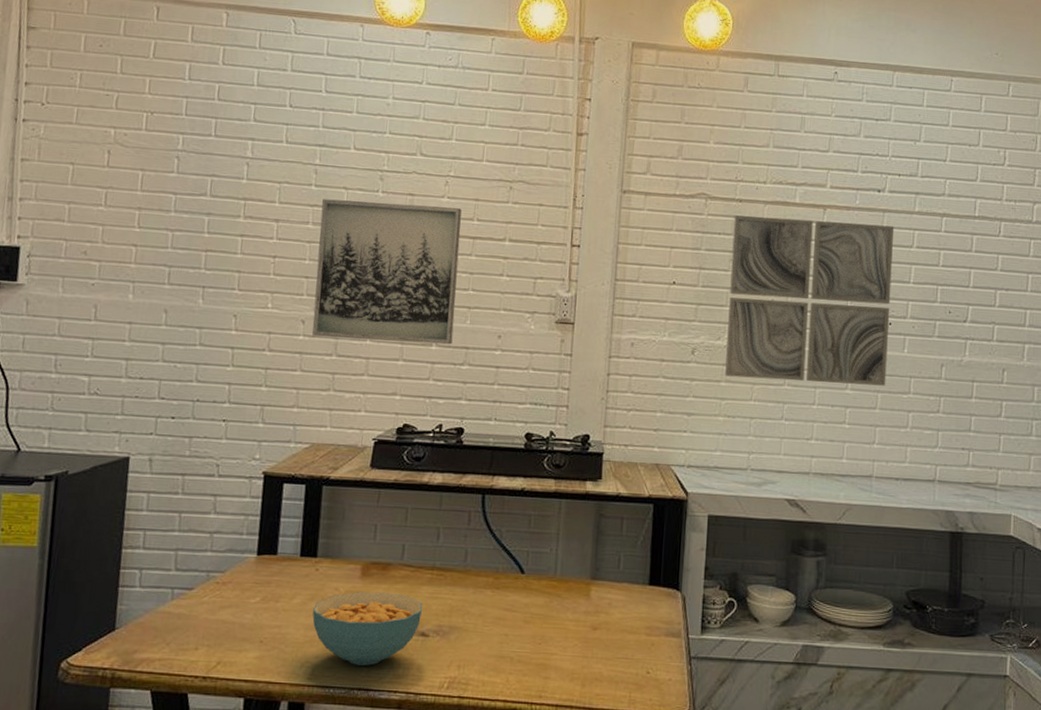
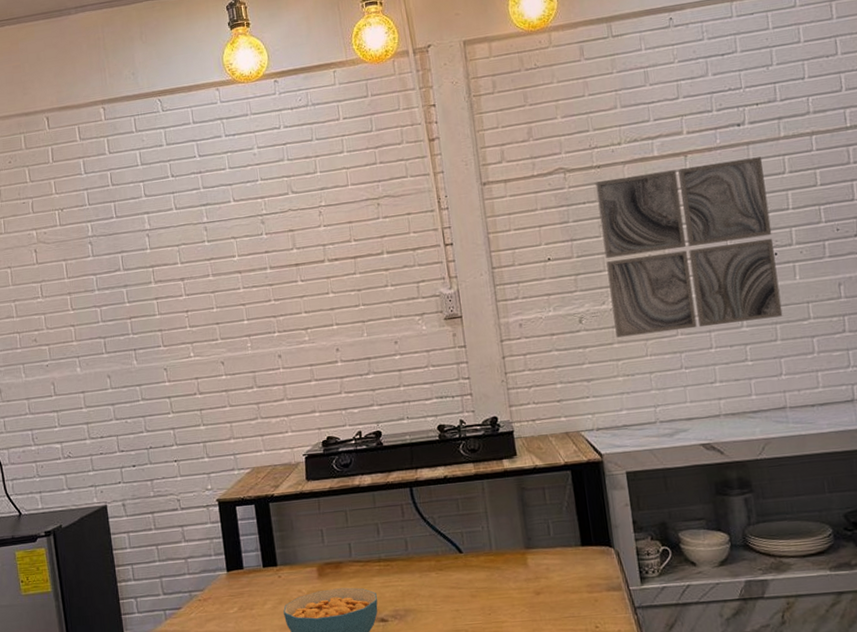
wall art: present [312,199,462,345] -> none [216,233,355,374]

